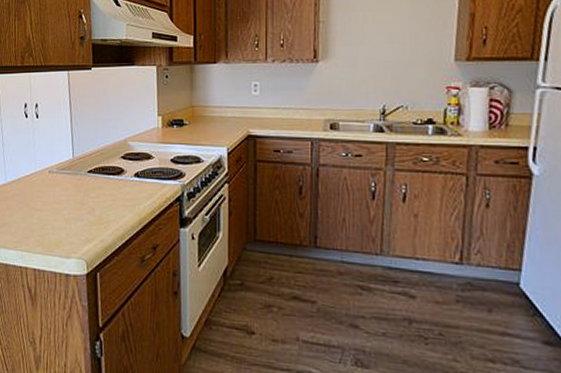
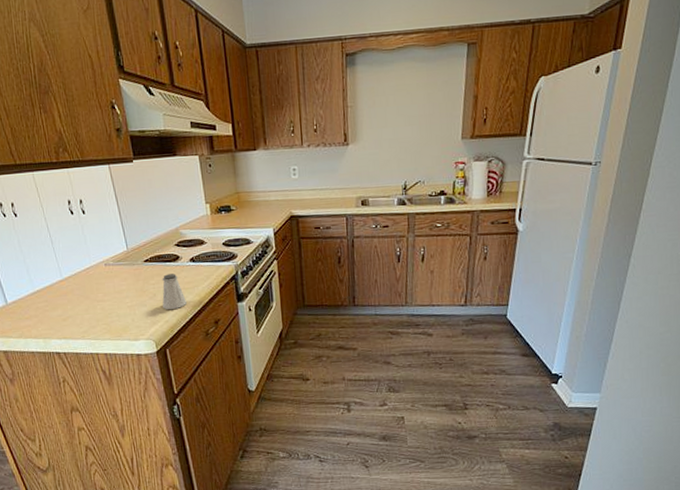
saltshaker: none [99,188,125,228] -> present [162,274,186,310]

